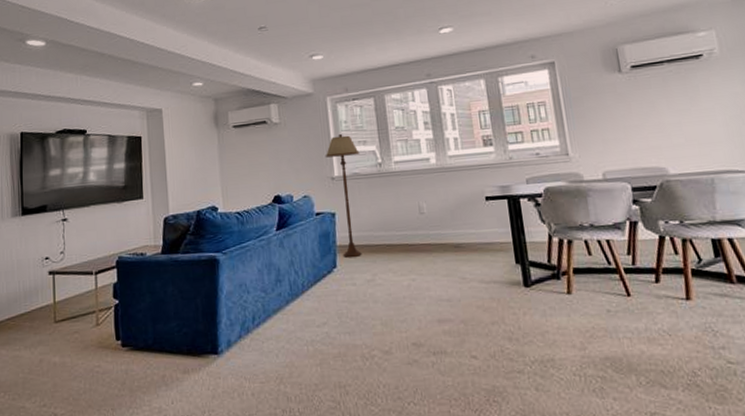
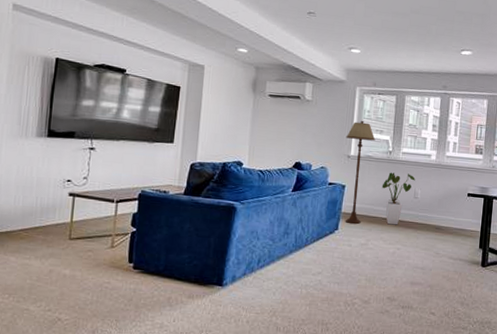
house plant: none [378,186,417,252] -> present [381,172,415,225]

